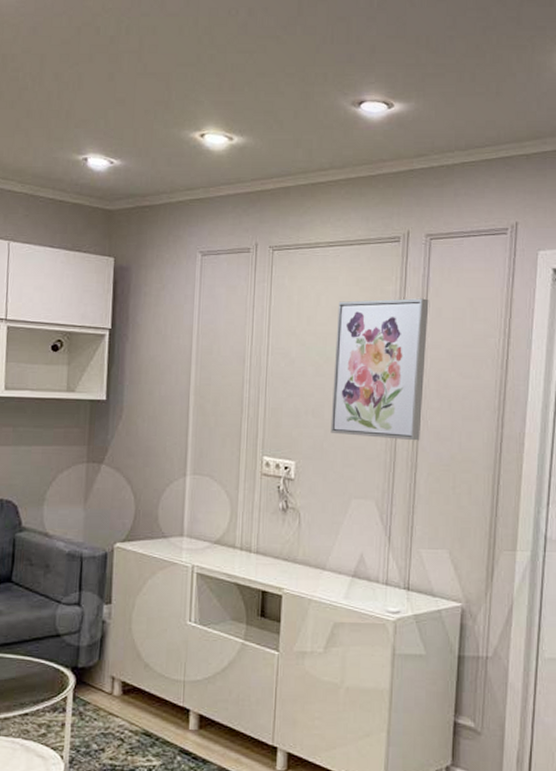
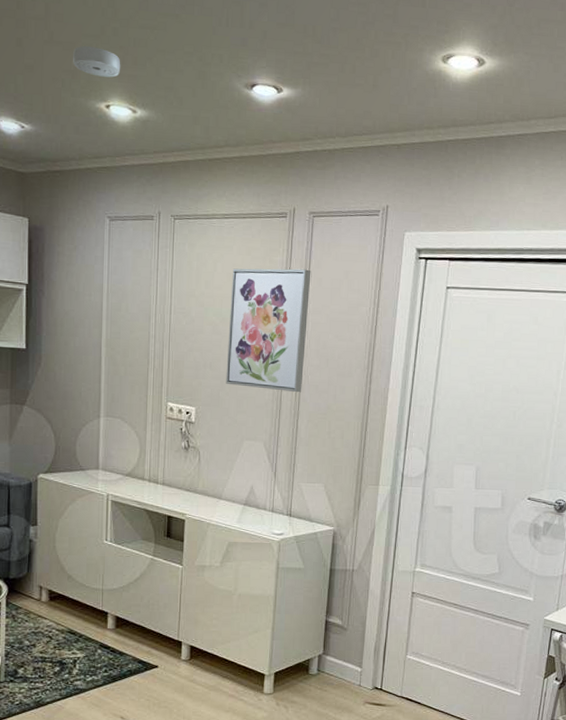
smoke detector: none [166,75,217,105] -> present [73,45,121,78]

